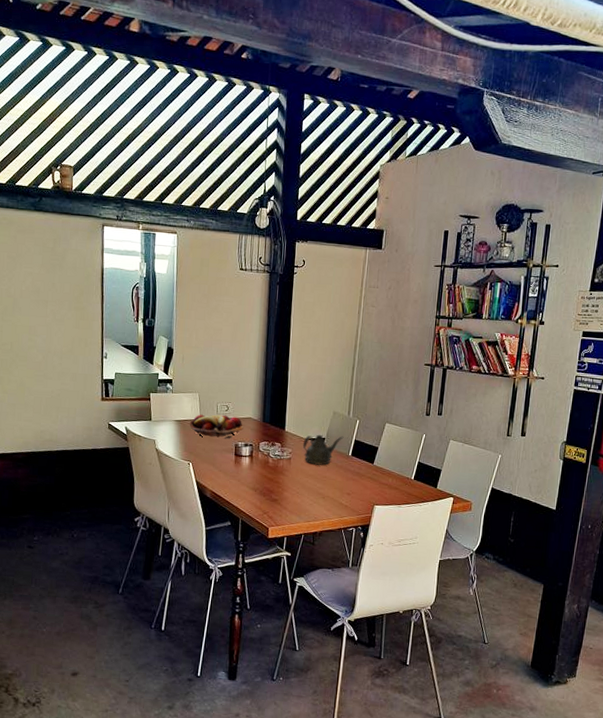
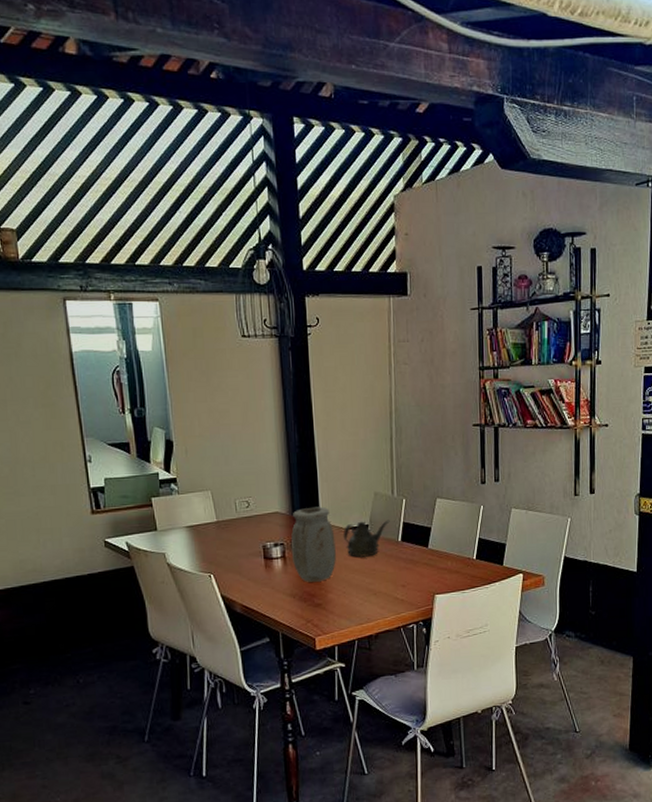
fruit basket: present [189,414,244,439] -> none [204,512,271,541]
vase: none [257,417,296,481] -> present [290,506,336,582]

